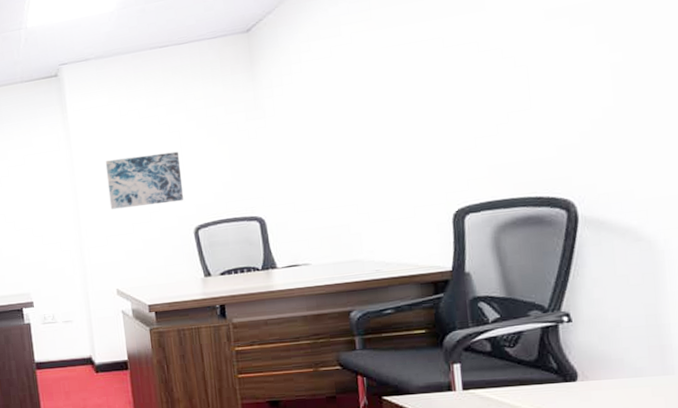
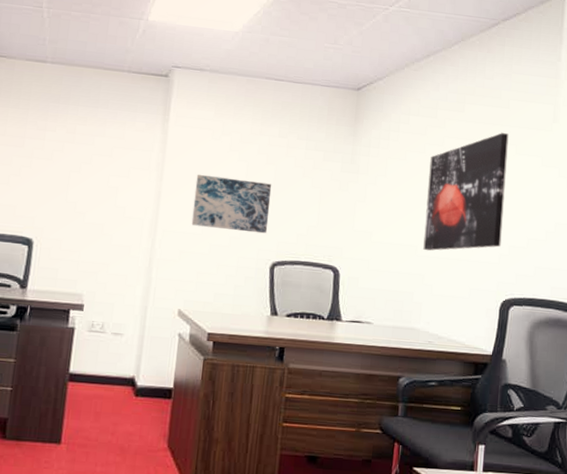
wall art: none [342,28,443,179] -> present [423,133,509,251]

